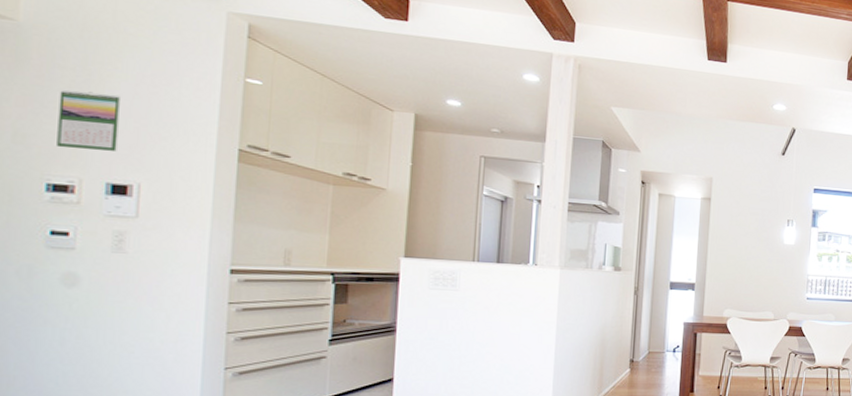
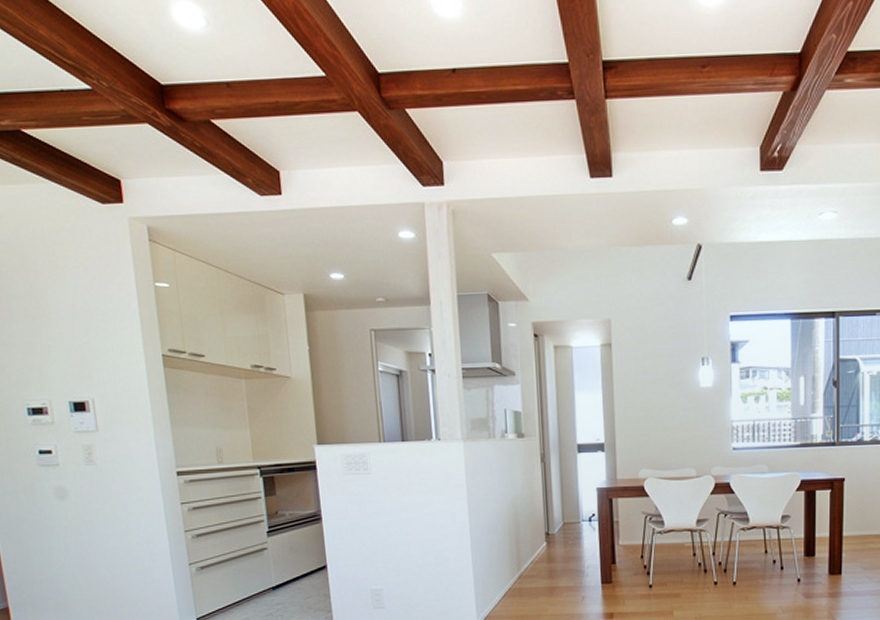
calendar: present [57,89,122,151] -> none [19,317,71,374]

